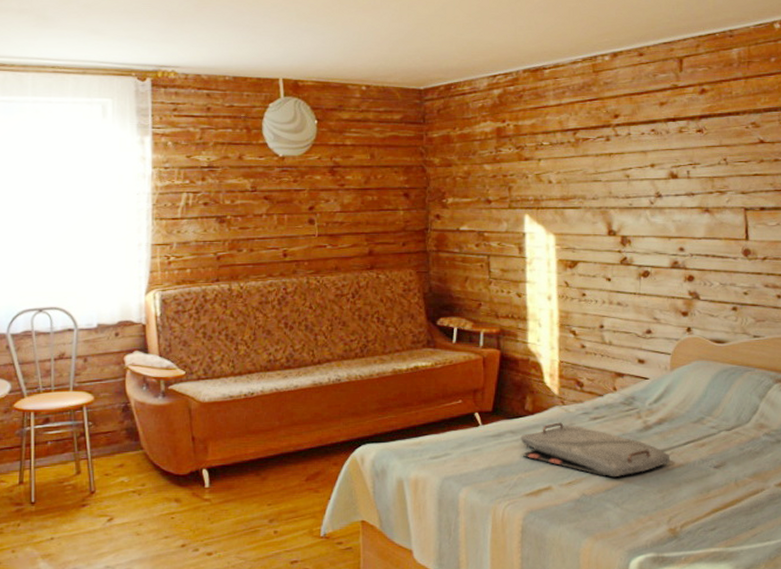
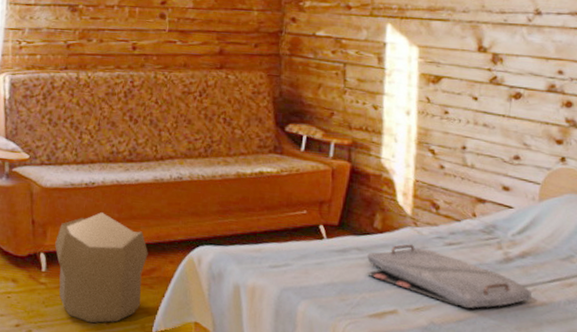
pouf: none [217,422,312,534] -> present [55,212,148,323]

